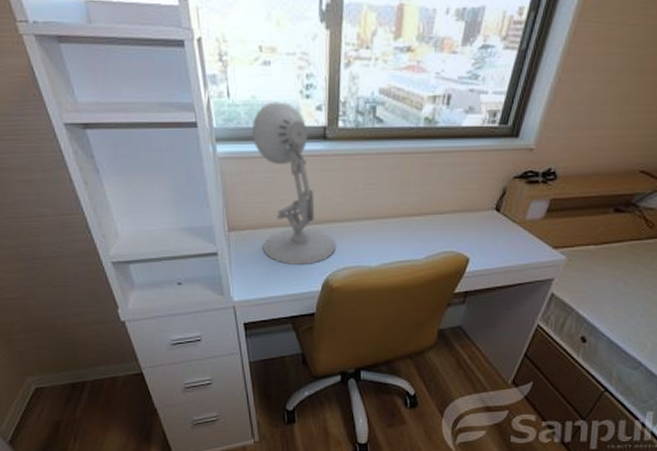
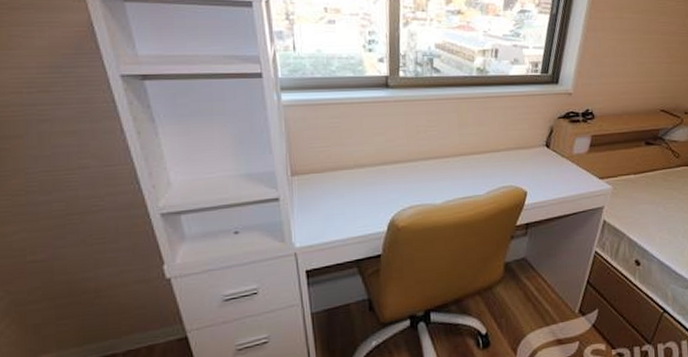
desk lamp: present [251,101,335,266] -> none [316,54,400,207]

